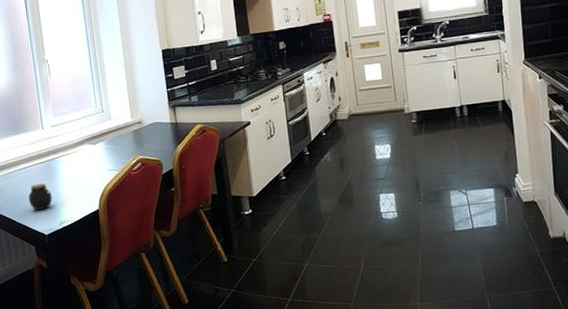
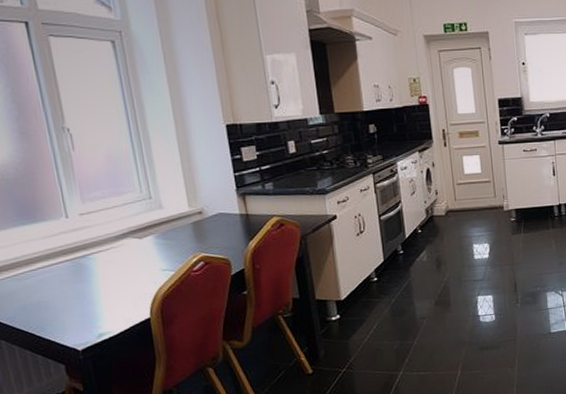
jar: present [28,183,52,210] -> none [51,286,86,320]

